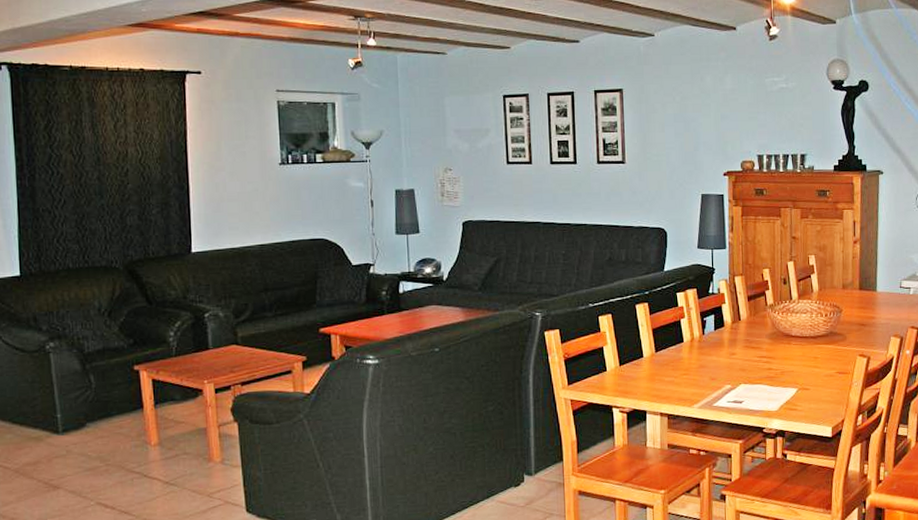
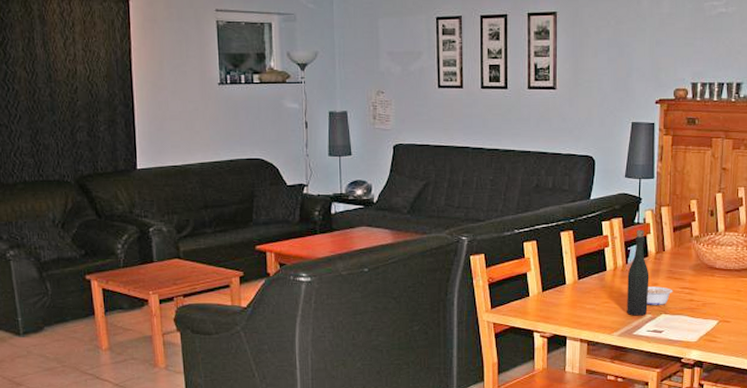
bottle: none [705,299,727,387] -> present [627,229,649,316]
legume: none [725,356,751,376] -> present [647,286,673,305]

